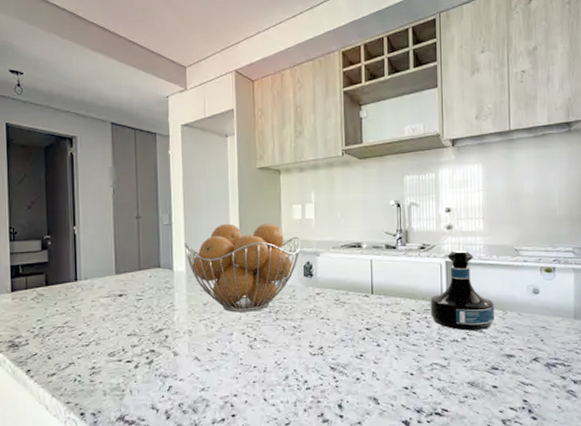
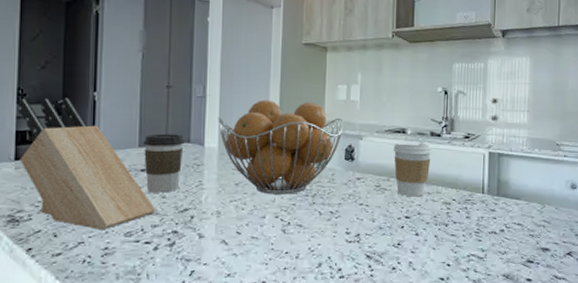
knife block: none [10,233,134,352] -> present [18,97,156,231]
coffee cup: none [119,260,155,316] -> present [143,133,184,193]
coffee cup: none [350,255,388,309] -> present [393,141,432,197]
tequila bottle: present [430,250,494,331] -> none [471,142,533,223]

